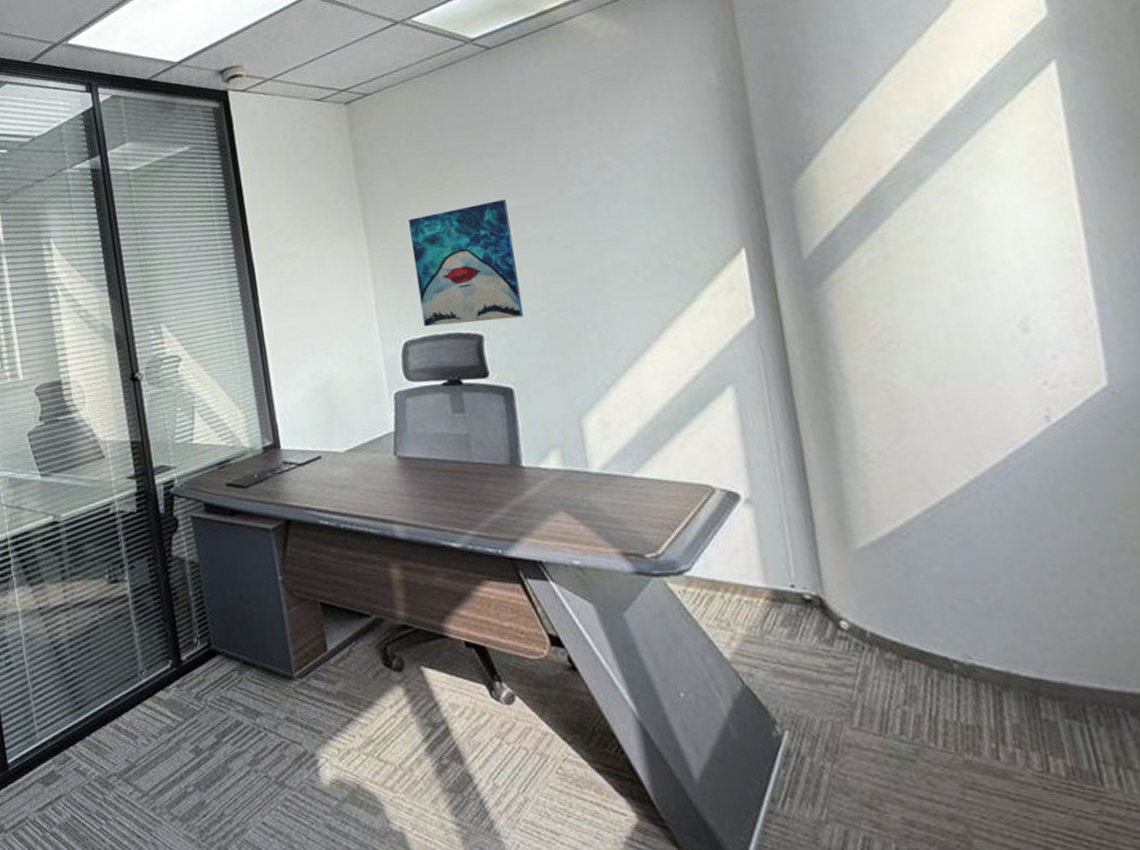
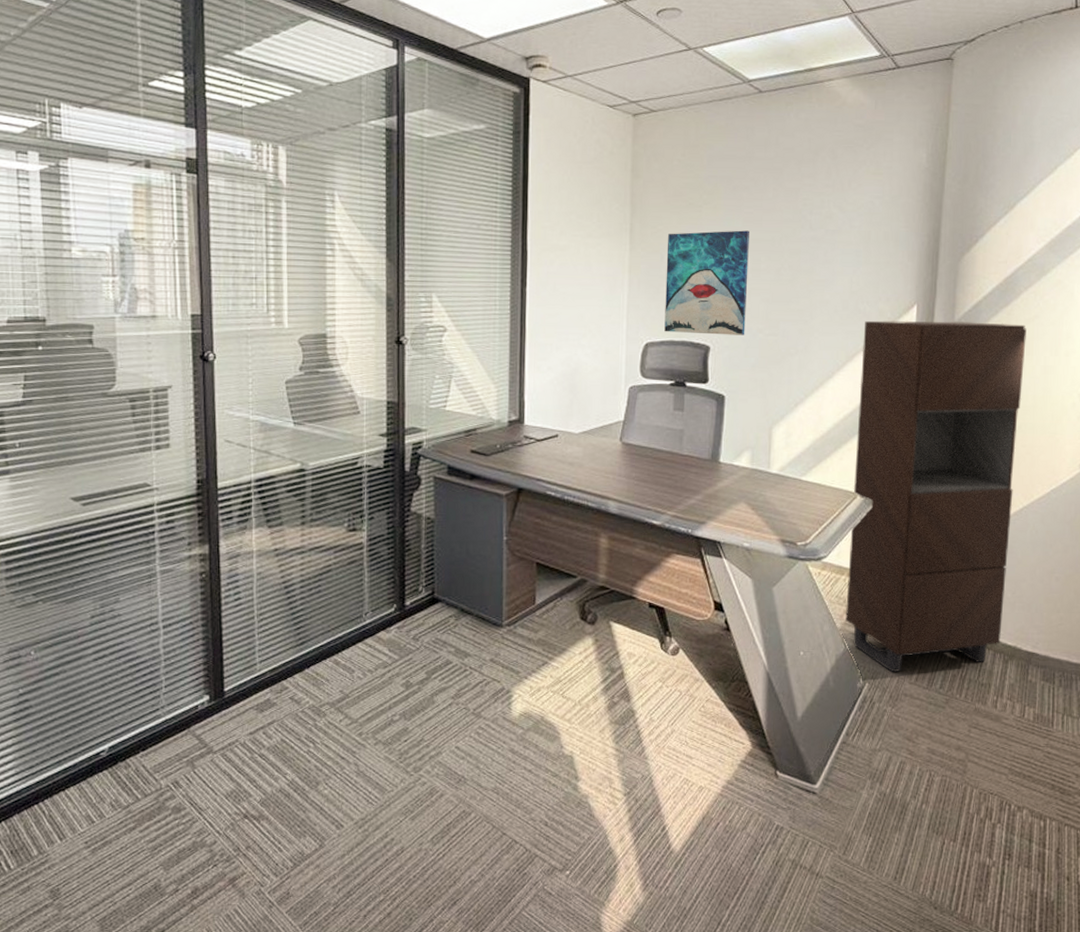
storage cabinet: none [677,248,982,716] -> present [845,320,1026,673]

